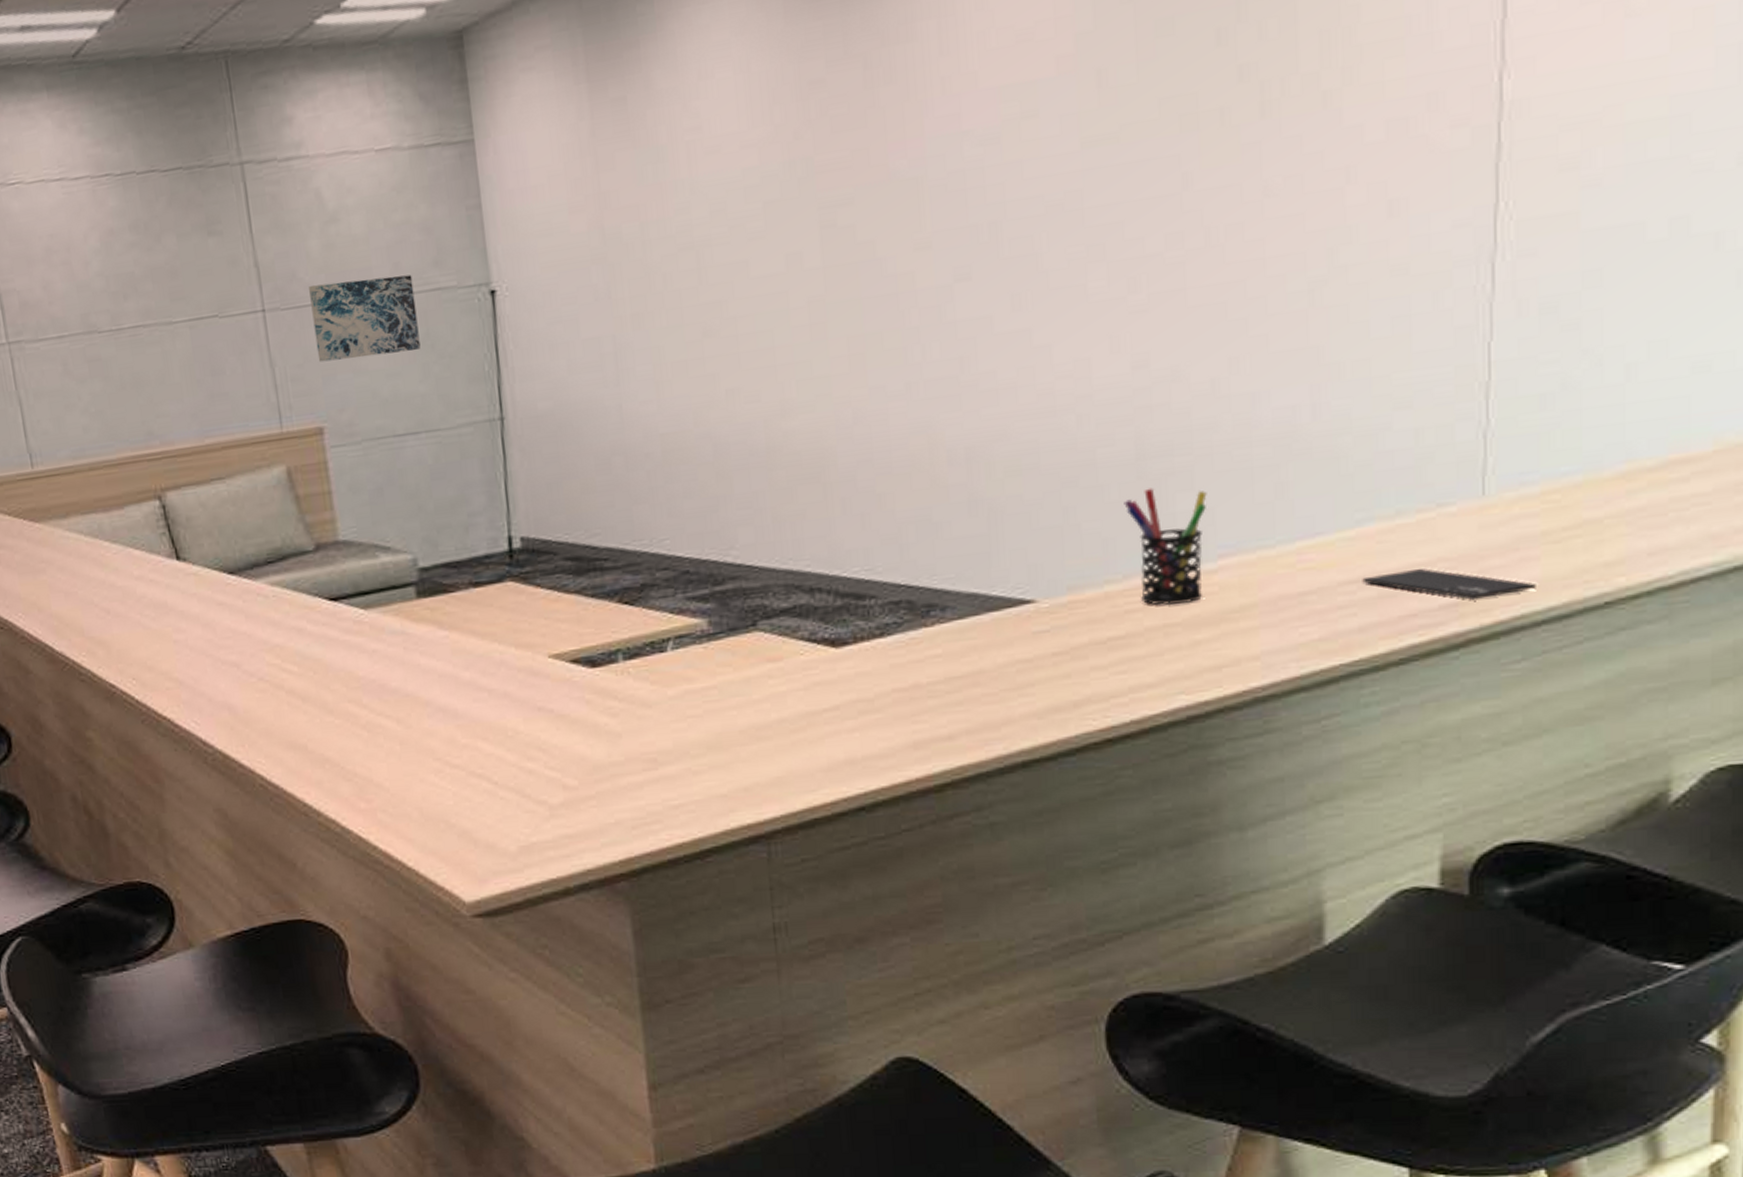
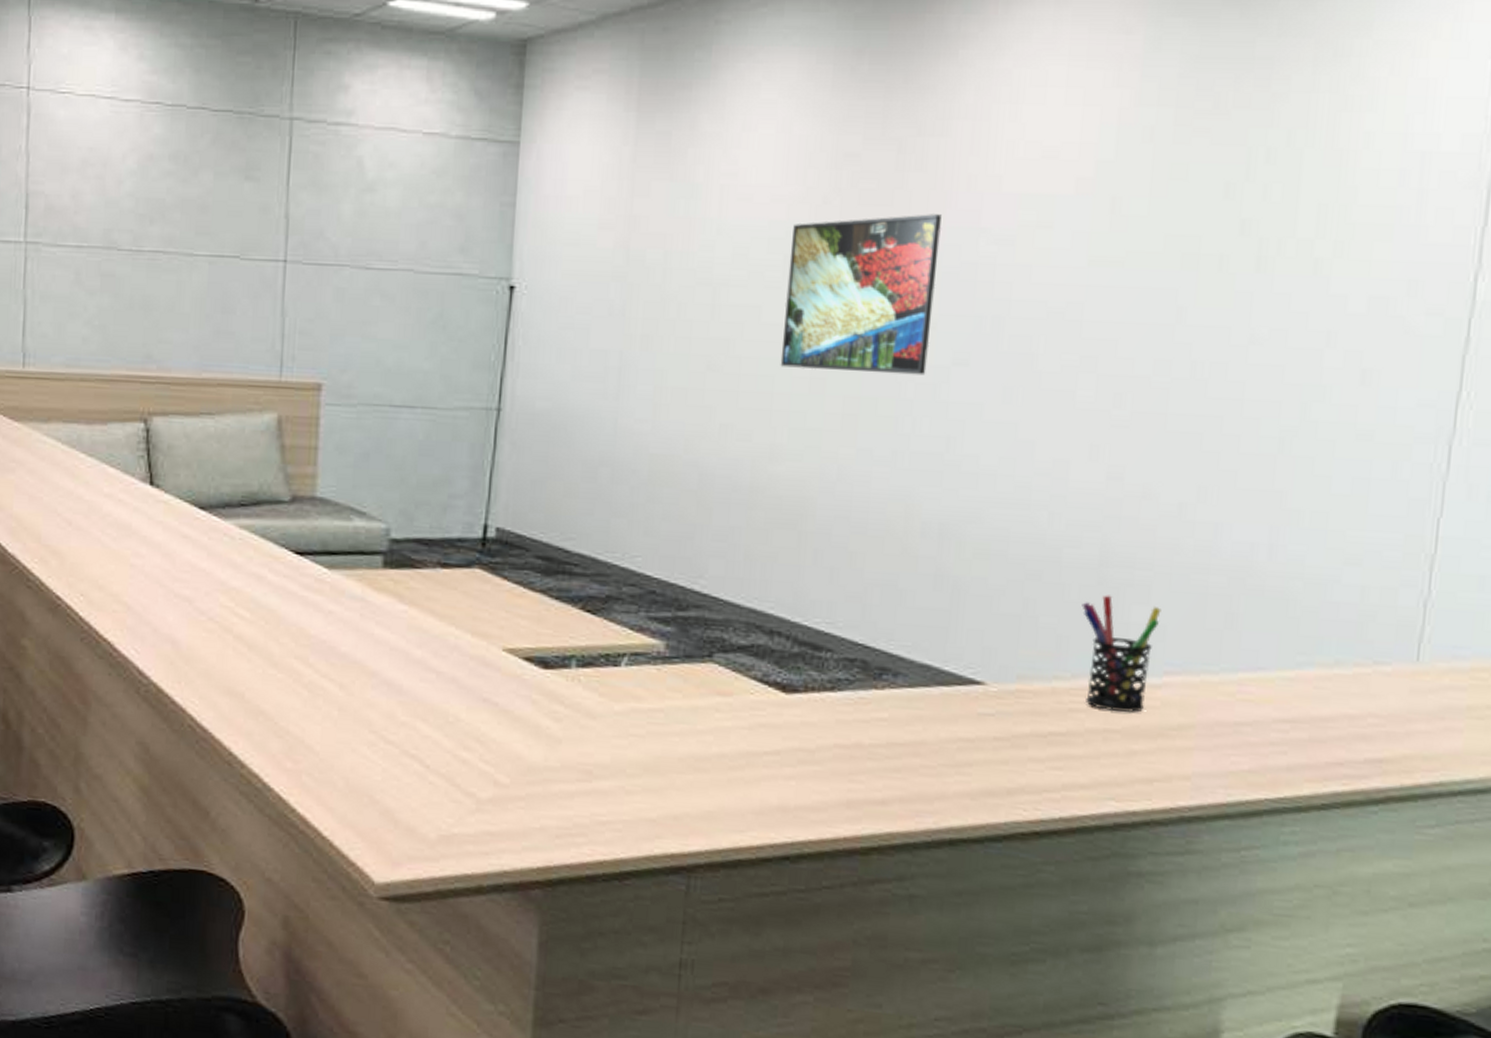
wall art: present [309,275,421,362] -> none [330,247,437,329]
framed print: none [767,126,928,319] -> present [780,214,942,375]
smartphone: present [1362,568,1536,599] -> none [1296,718,1457,760]

